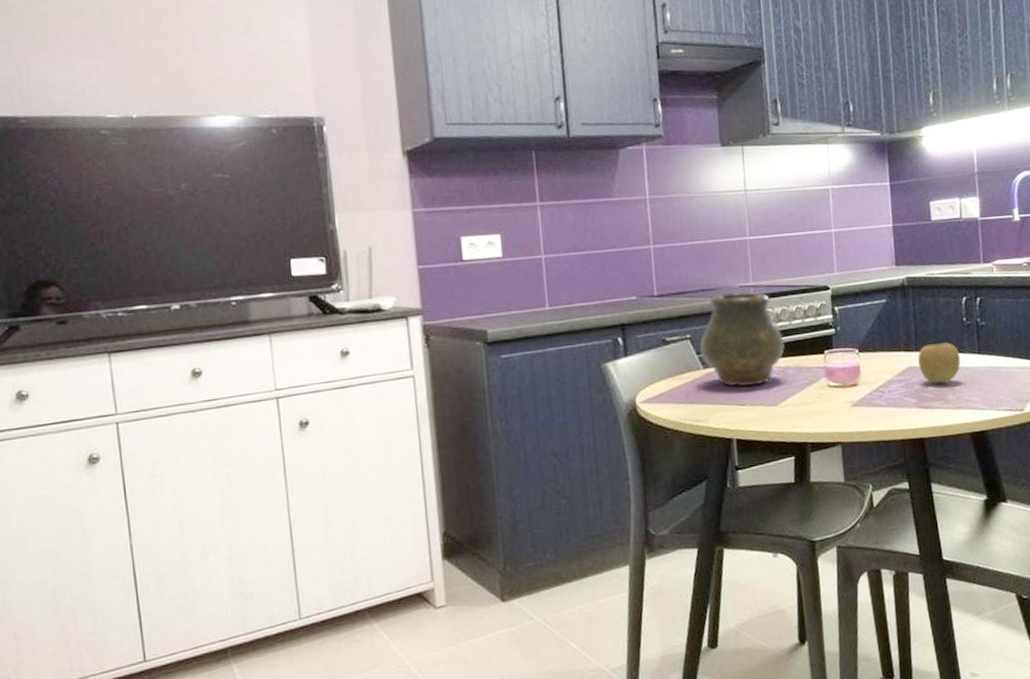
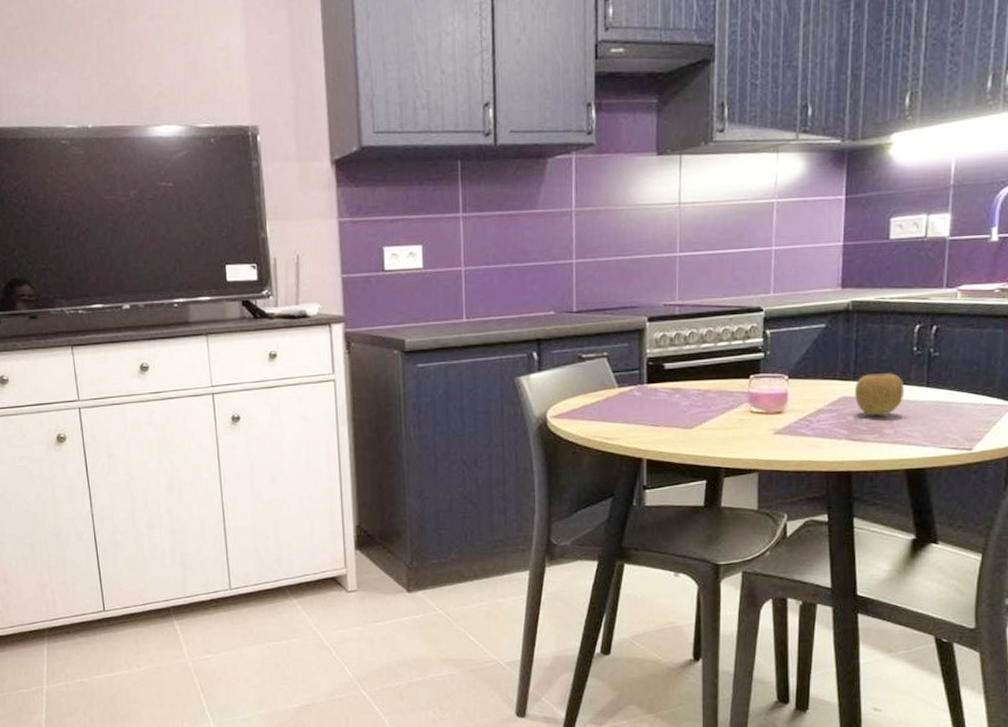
vase: present [700,292,785,386] -> none [616,310,708,407]

